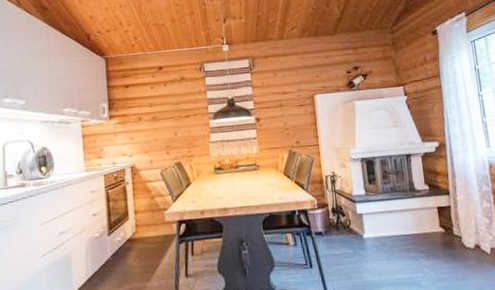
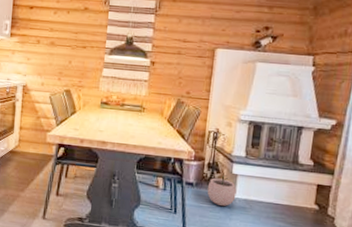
plant pot: none [336,215,366,249] -> present [207,173,237,206]

